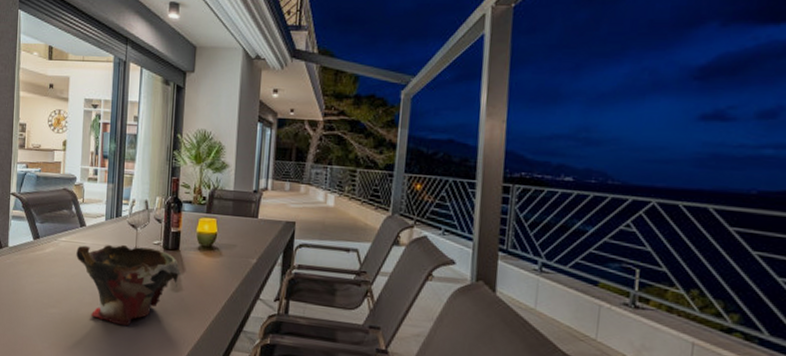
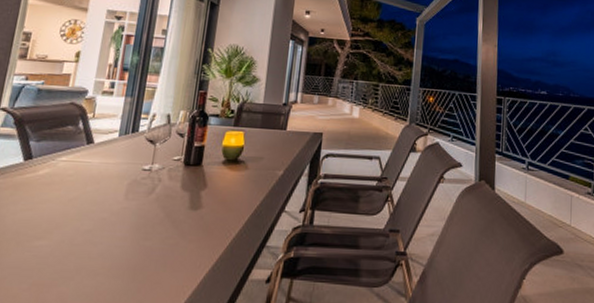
bowl: present [76,244,182,327] -> none [77,161,203,254]

